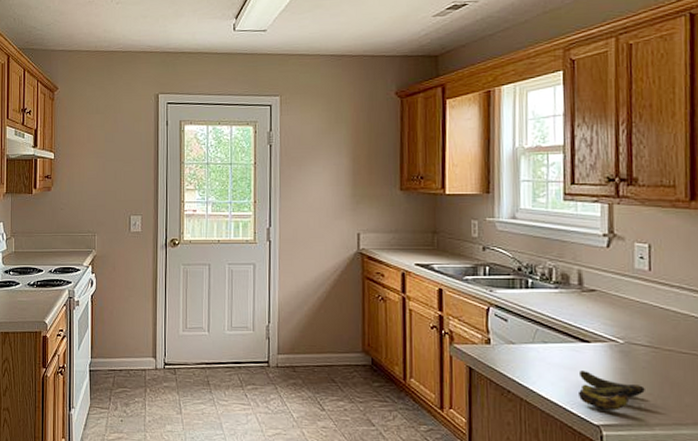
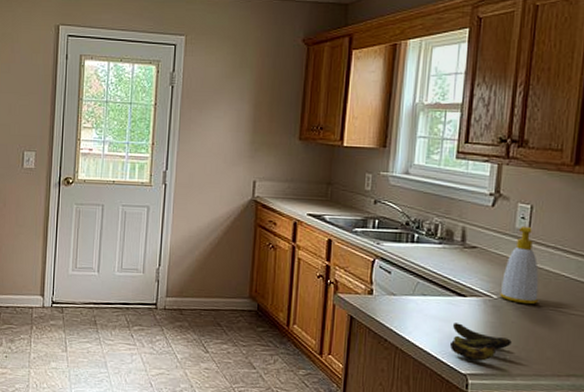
soap bottle: none [626,266,668,349] -> present [499,225,539,305]

